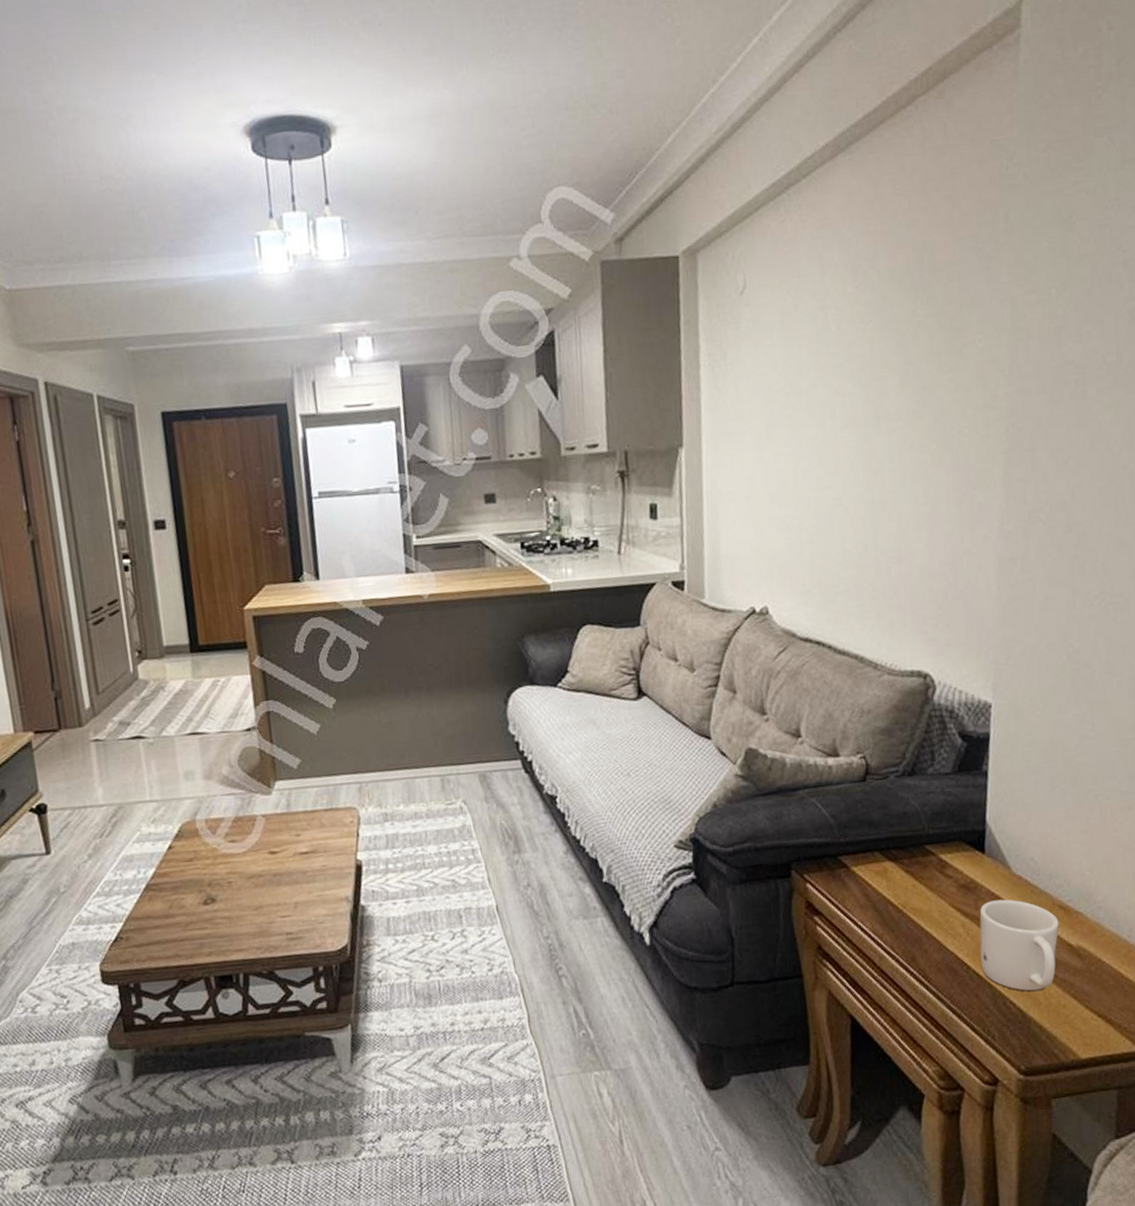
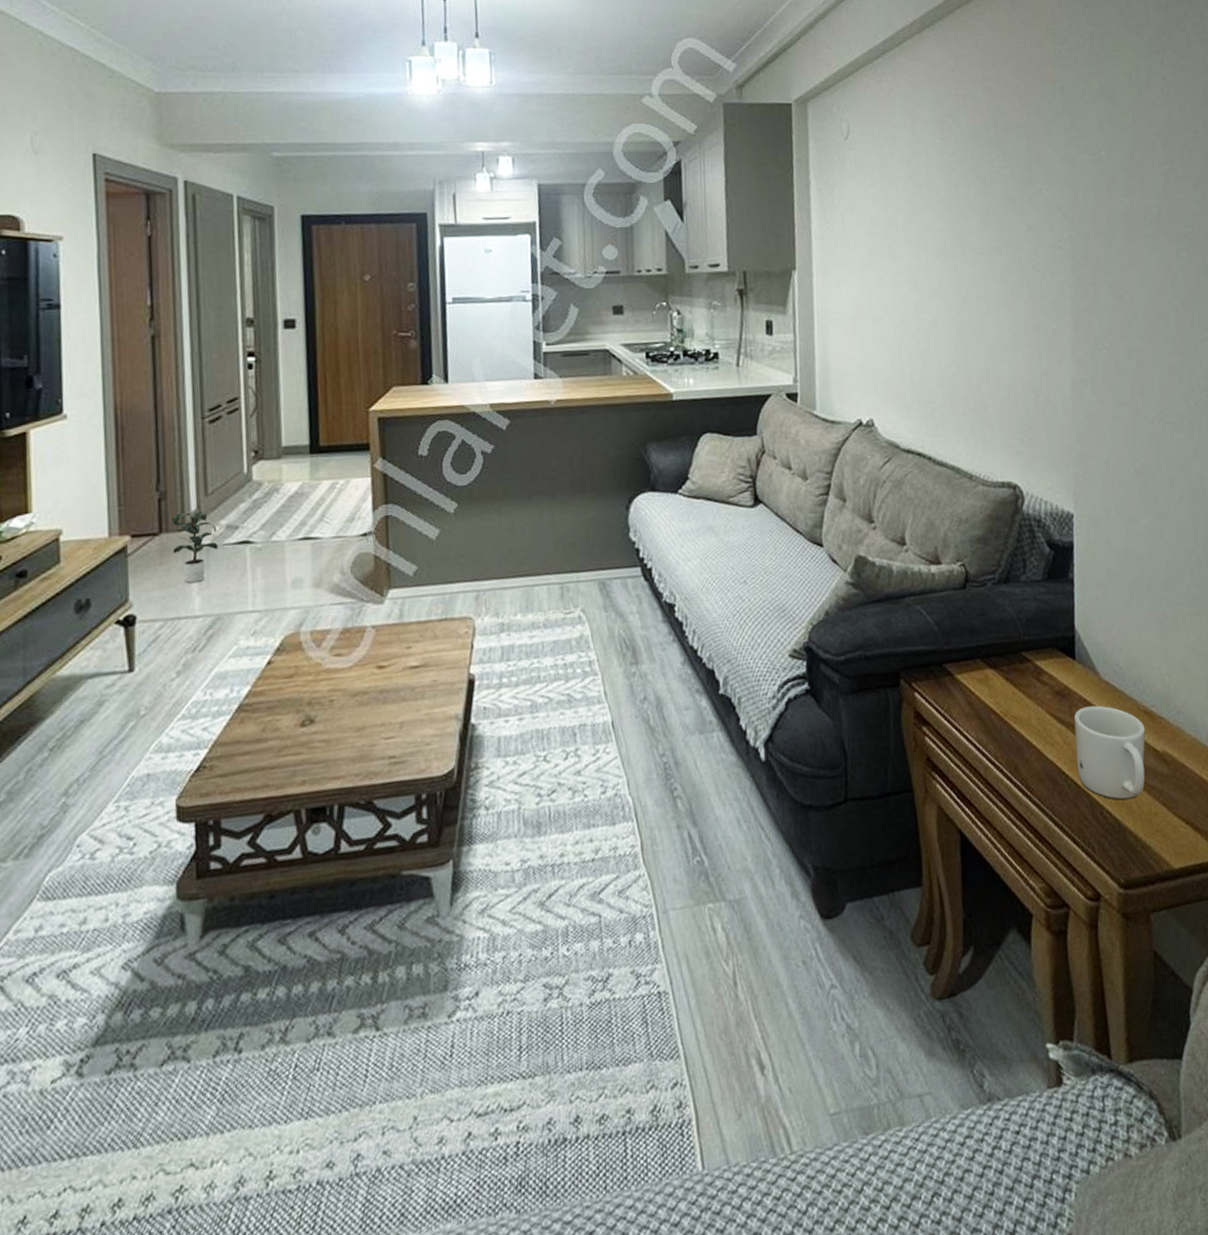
potted plant: none [69,709,114,776] -> present [172,512,218,584]

